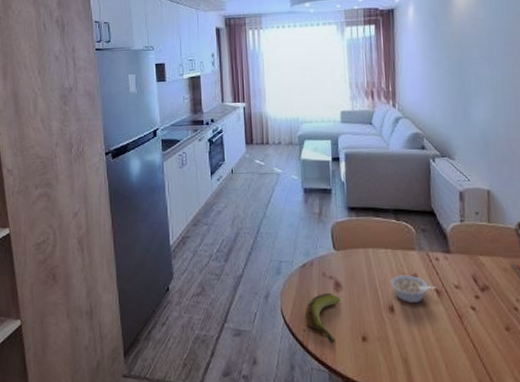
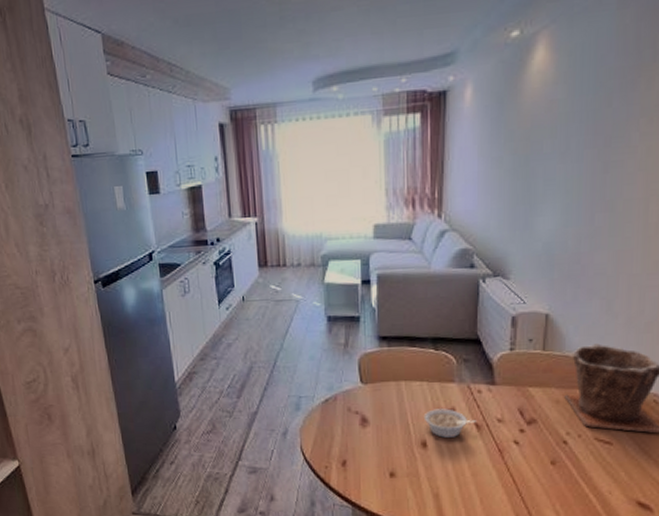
banana: present [305,292,340,343] -> none [328,428,366,479]

